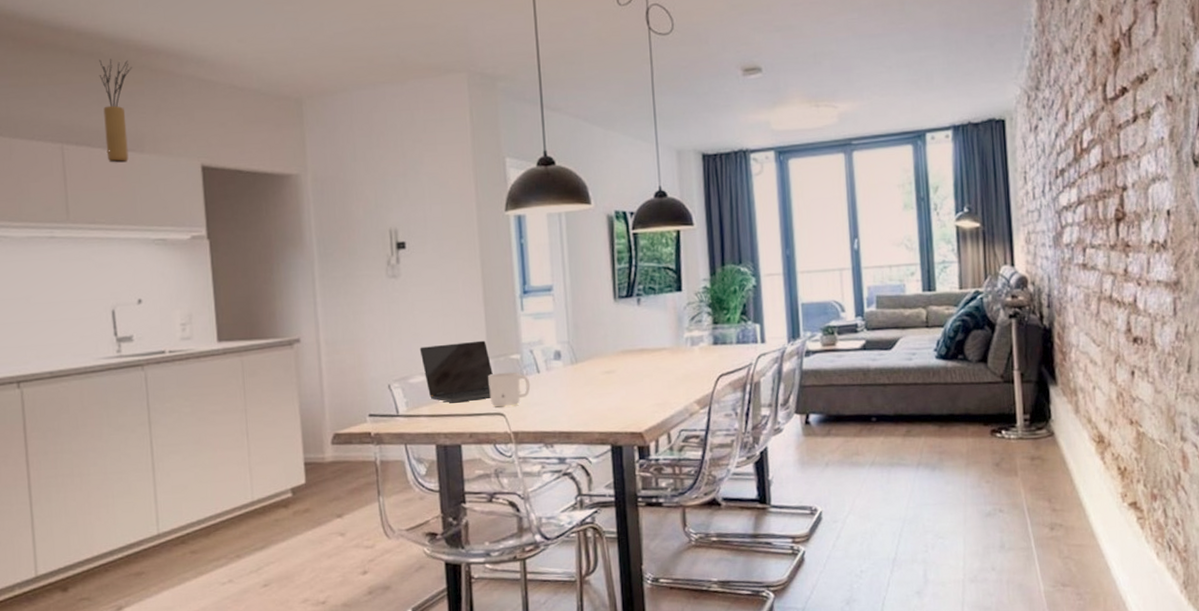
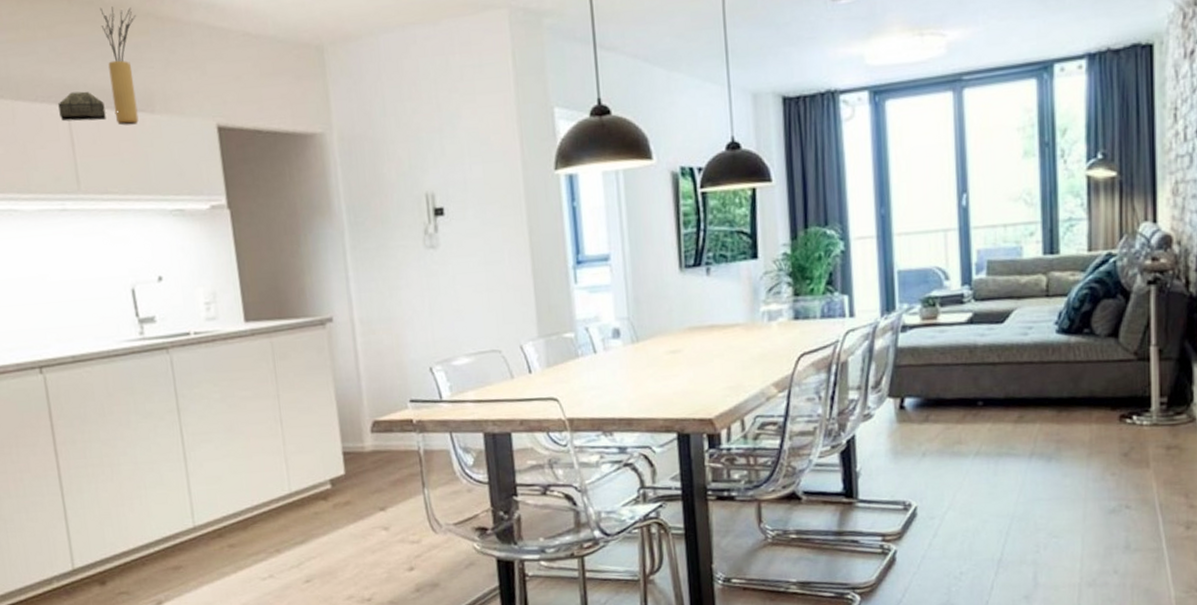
decorative box: none [54,132,98,158] -> present [58,91,106,122]
laptop: present [419,340,493,403] -> none [462,317,544,388]
mug: present [488,372,531,407] -> none [539,352,587,392]

